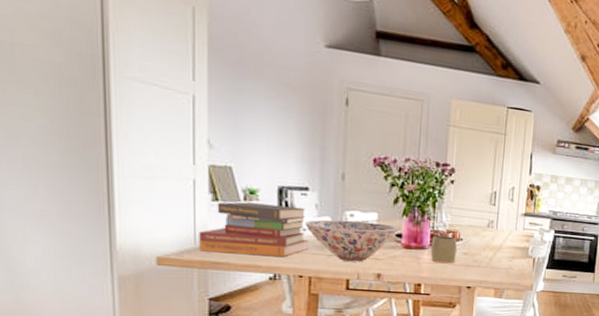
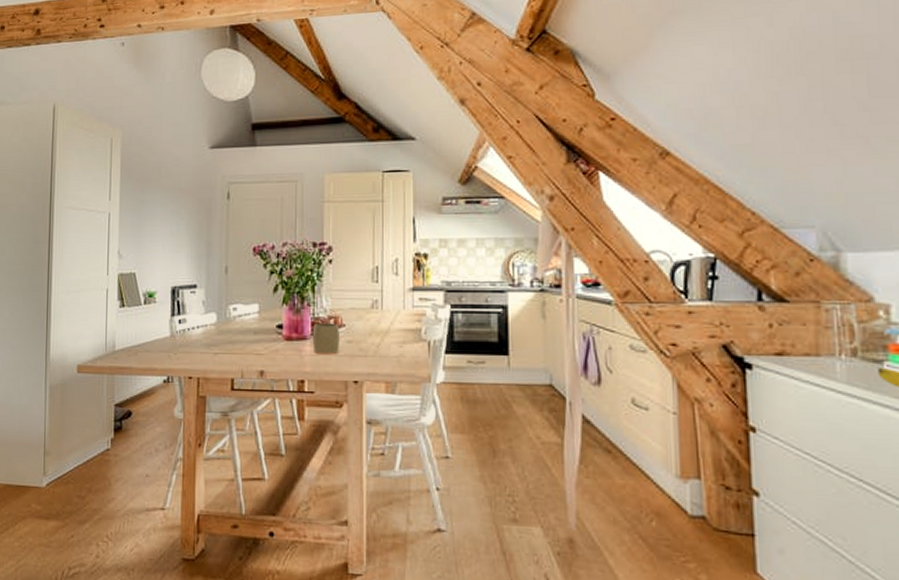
books: present [199,202,309,257] -> none [109,305,197,359]
bowl: present [305,219,398,262] -> none [194,314,279,359]

